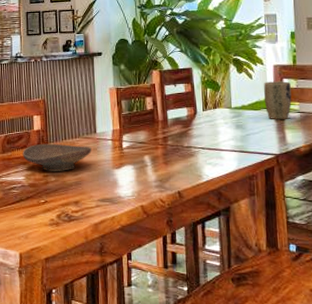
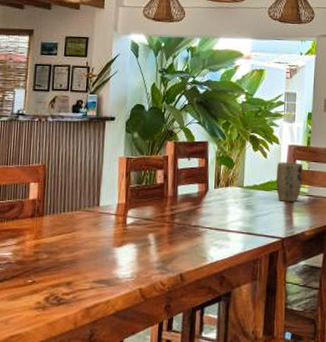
decorative bowl: present [22,143,92,171] -> none [12,215,92,248]

